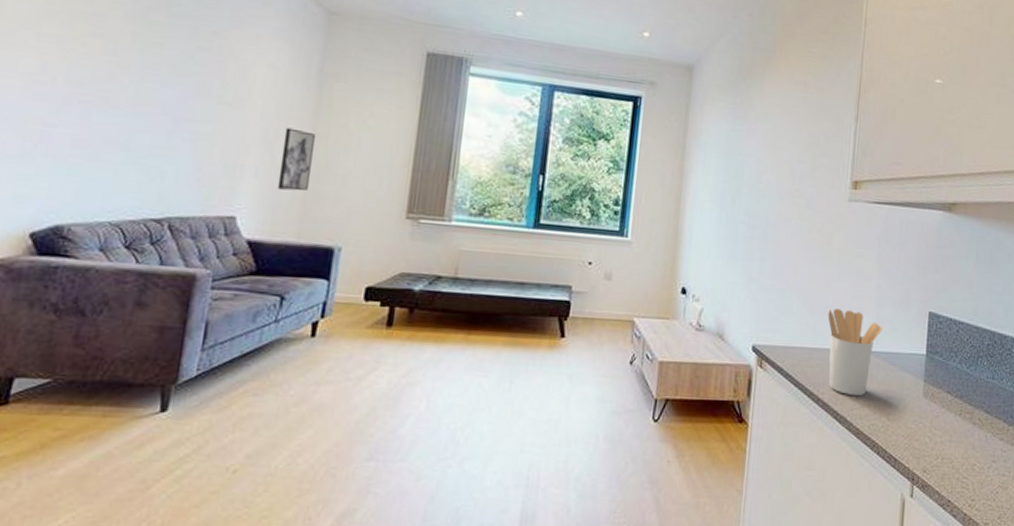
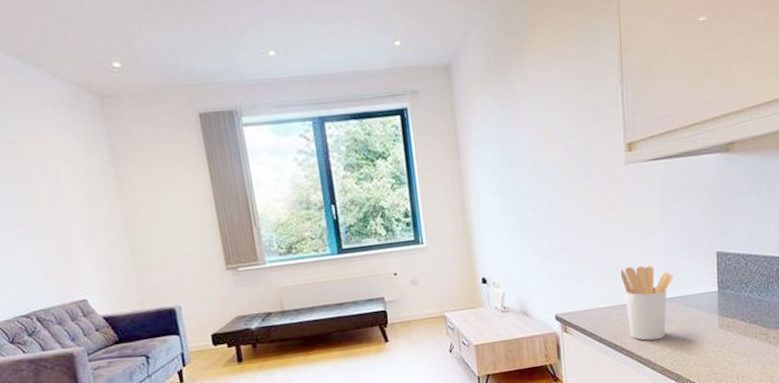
wall art: present [277,127,315,191] -> none [100,212,137,269]

